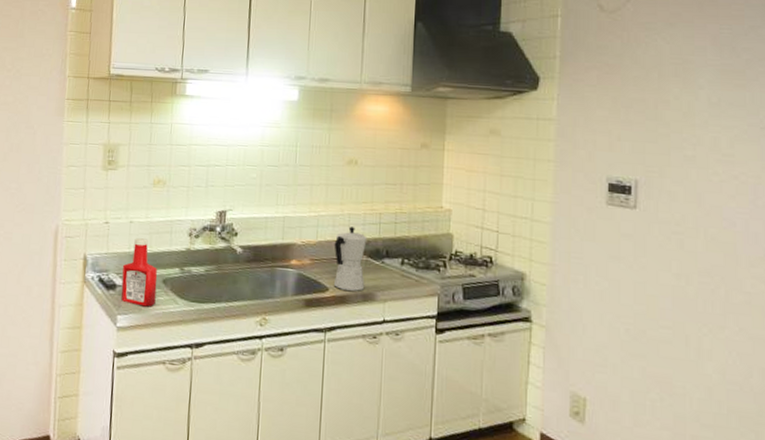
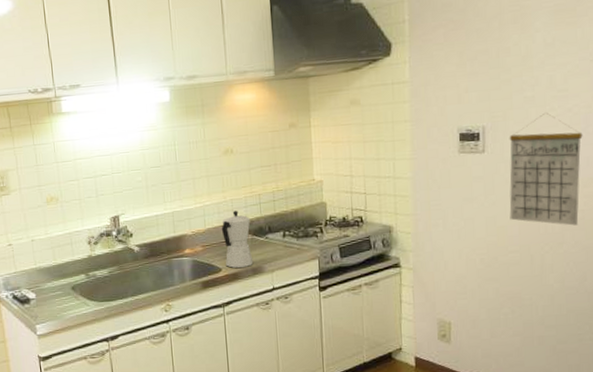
ketchup bottle: present [121,238,157,307] -> none [33,253,69,314]
calendar: none [662,176,751,310] -> present [509,112,583,226]

